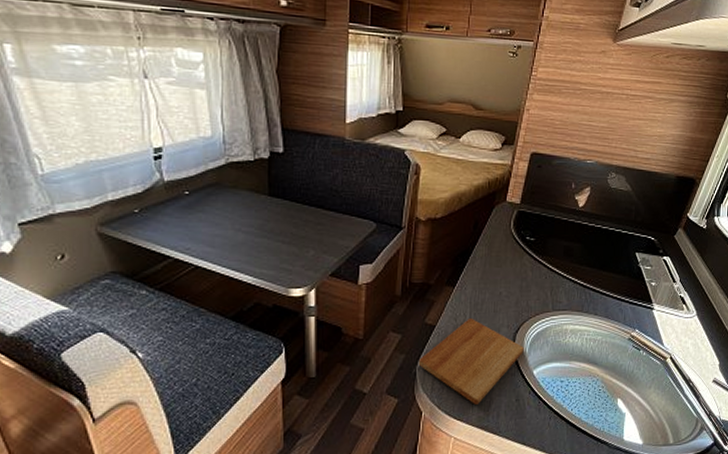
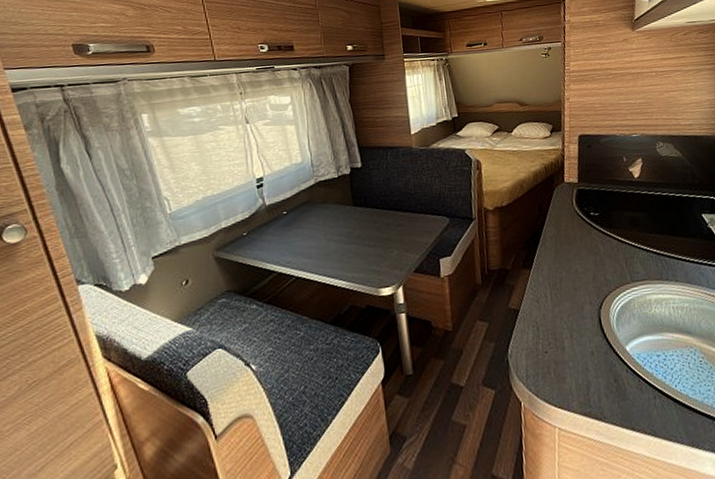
cutting board: present [418,318,524,405] -> none [509,299,612,389]

